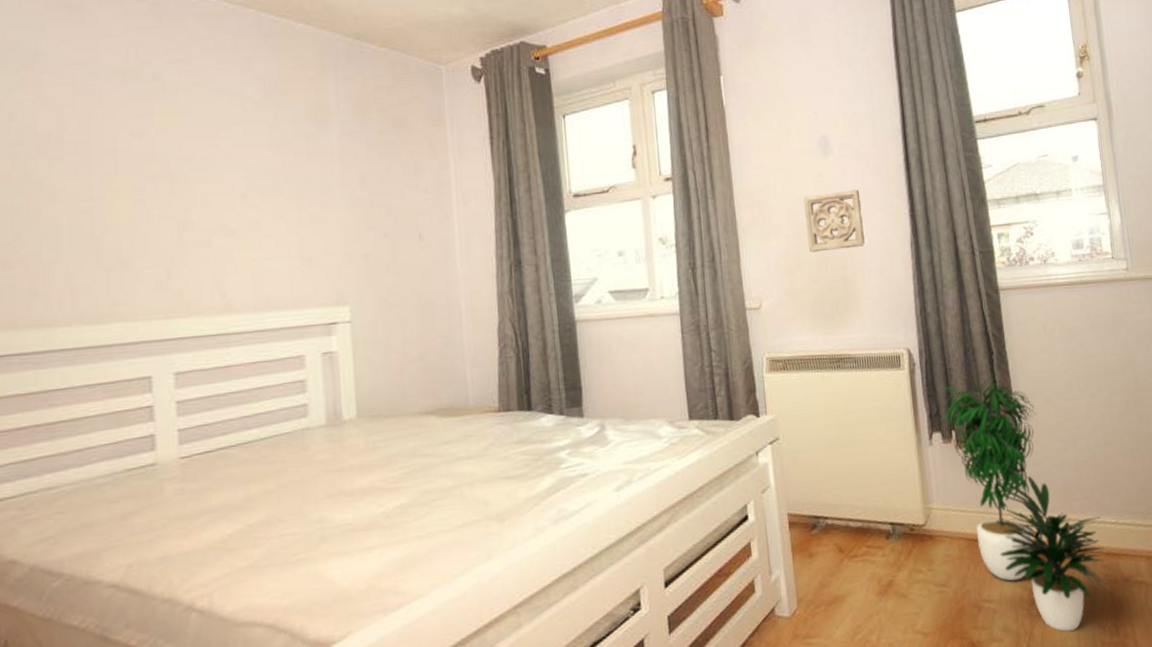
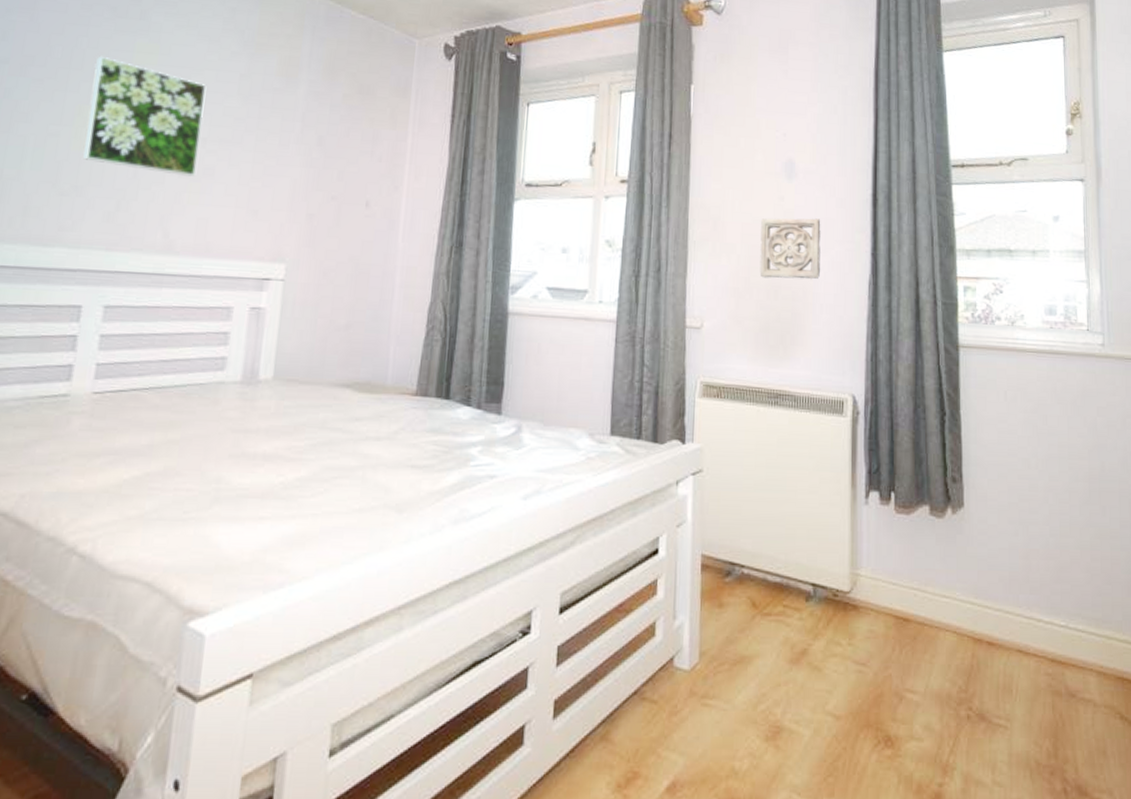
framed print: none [115,124,241,235] -> present [83,56,207,177]
potted plant: present [941,373,1110,632] -> none [883,434,1052,743]

